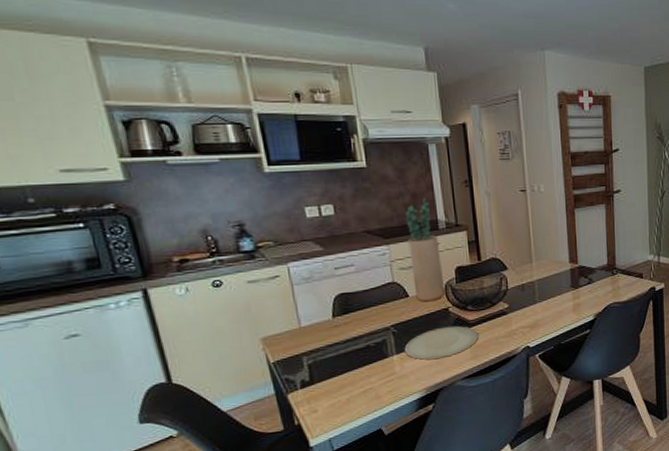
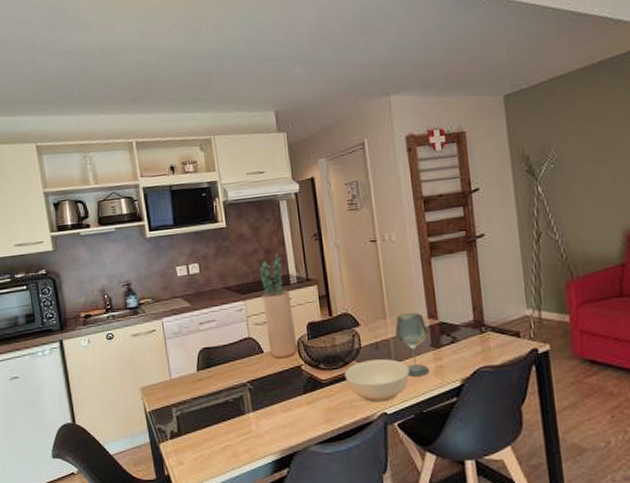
plate: present [404,325,478,360] -> none [259,385,332,420]
bowl: none [491,299,551,338] -> present [344,359,410,403]
wine glass: none [540,258,569,314] -> present [395,313,429,377]

